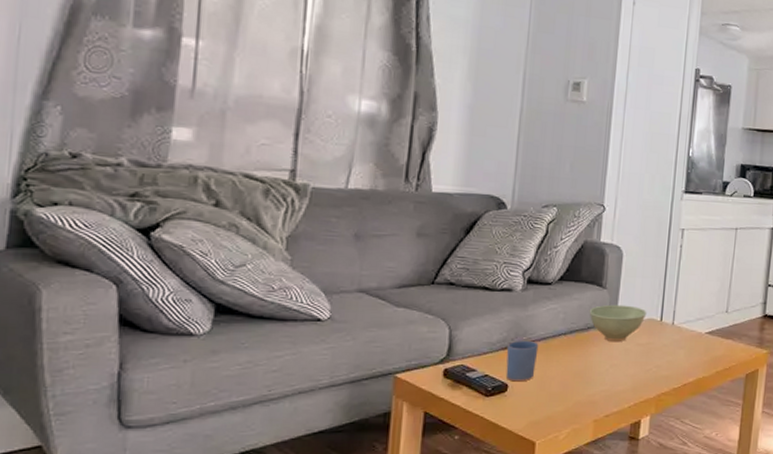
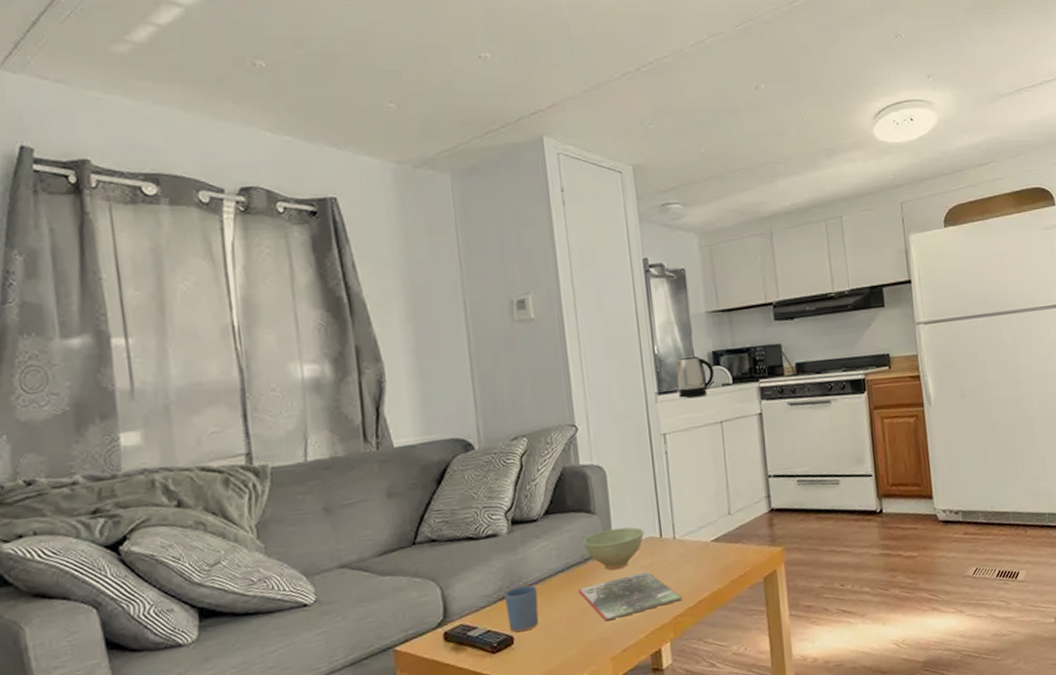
magazine: none [577,348,669,387] -> present [579,571,683,622]
kettle: none [703,164,740,202] -> present [674,356,715,399]

